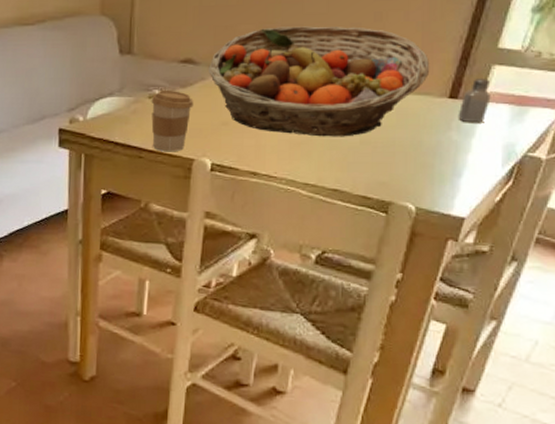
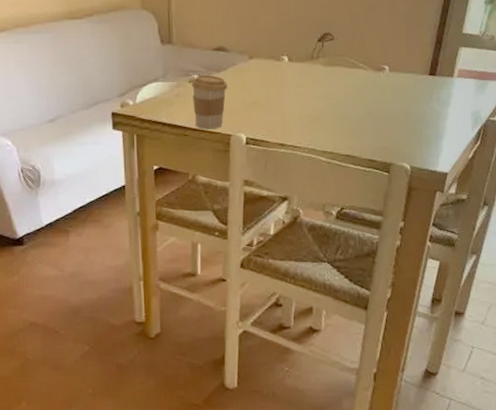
fruit basket: present [207,26,429,137] -> none [237,17,413,111]
saltshaker: present [458,77,491,123] -> none [437,58,460,95]

